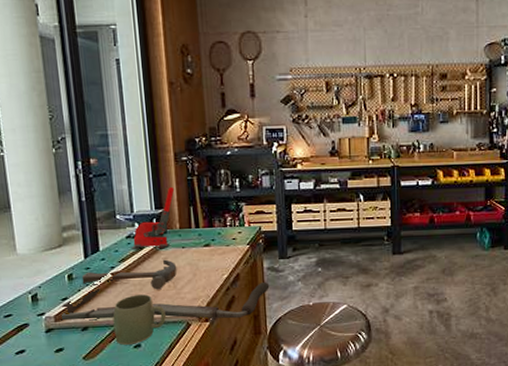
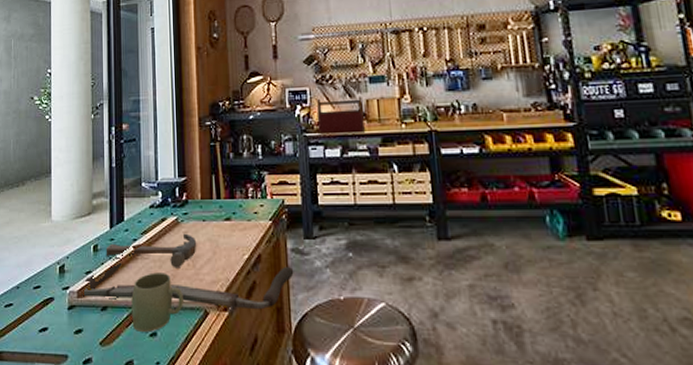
clamp: present [131,186,175,249] -> none [153,152,198,222]
toolbox: none [292,135,336,169] -> present [316,96,365,135]

